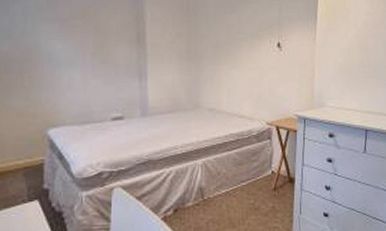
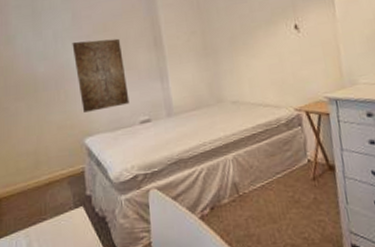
wall art: none [44,23,103,102] -> present [72,38,130,112]

